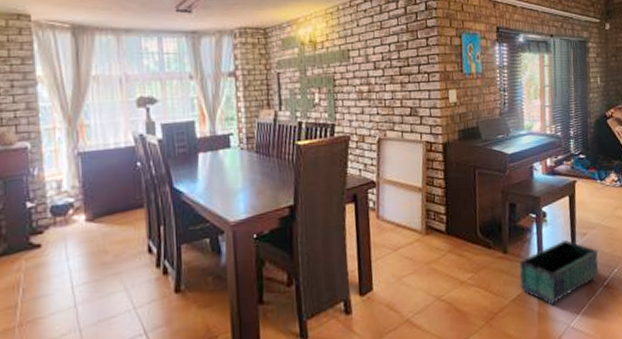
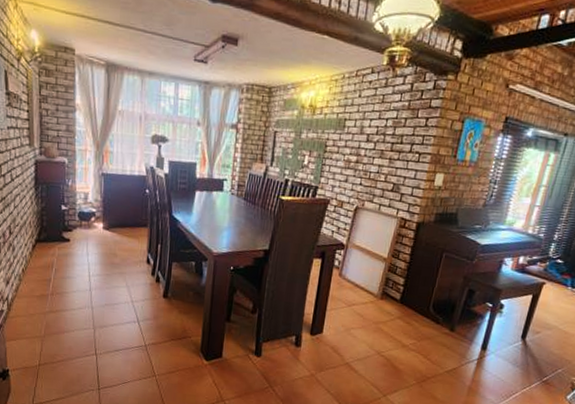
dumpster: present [519,239,599,306] -> none [458,332,547,385]

